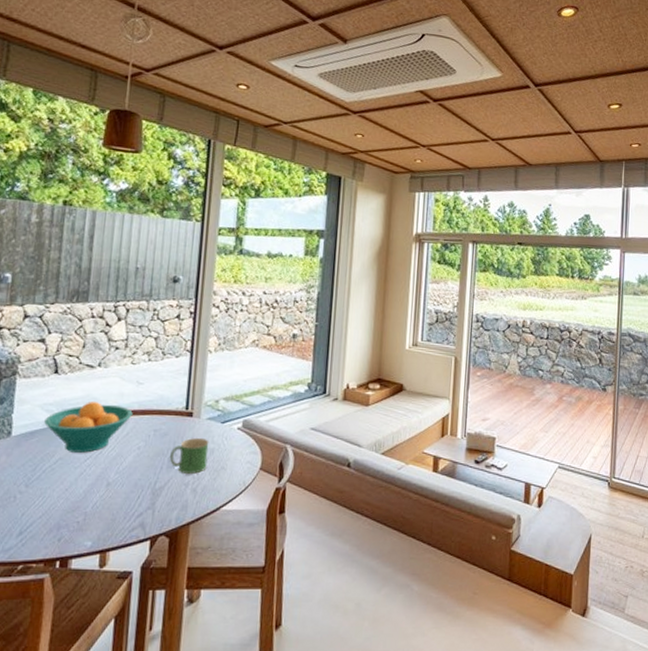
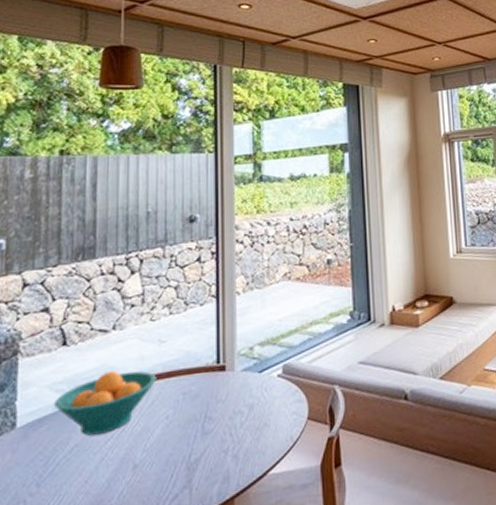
mug: present [169,437,209,474] -> none [203,393,247,439]

